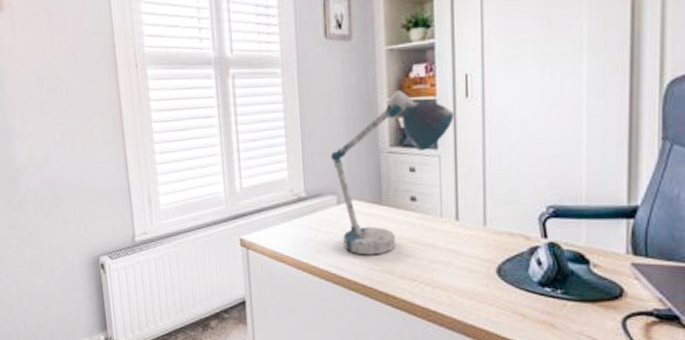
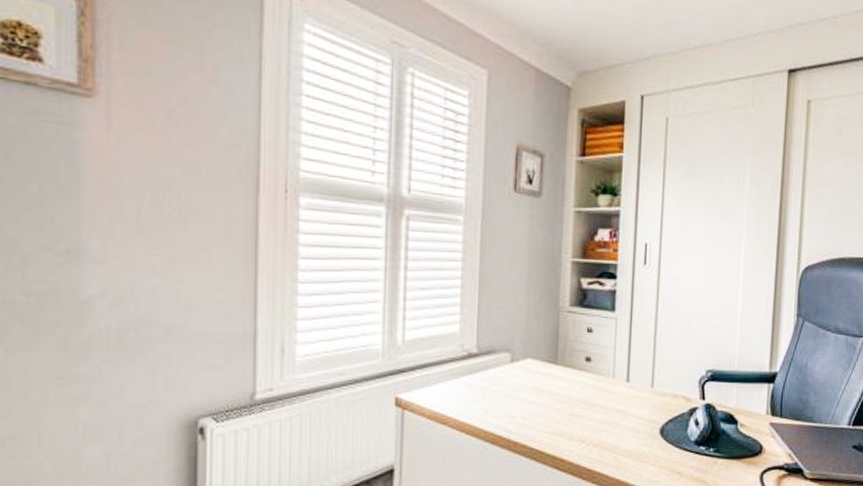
desk lamp: present [331,90,454,255] -> none [509,252,632,416]

